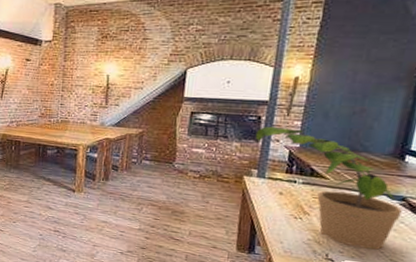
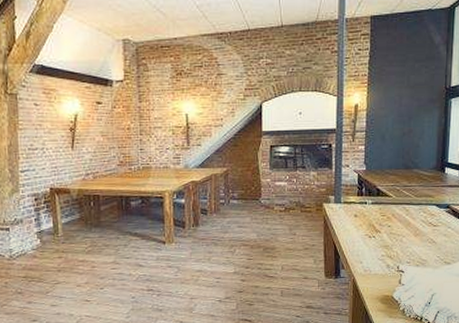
potted plant: present [255,126,402,250] -> none [329,152,448,256]

